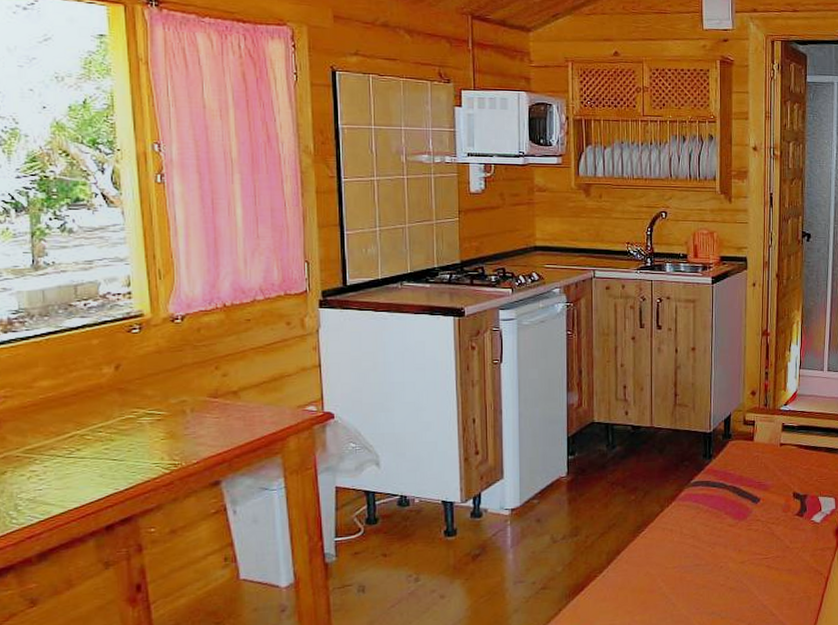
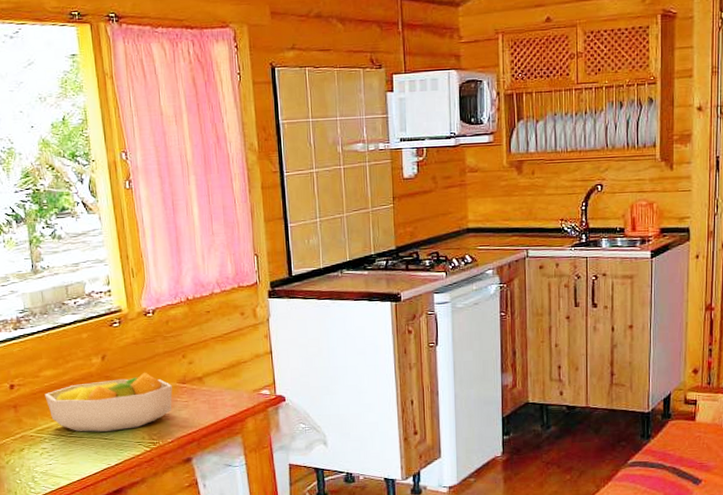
fruit bowl: none [38,384,201,452] -> present [44,372,173,432]

